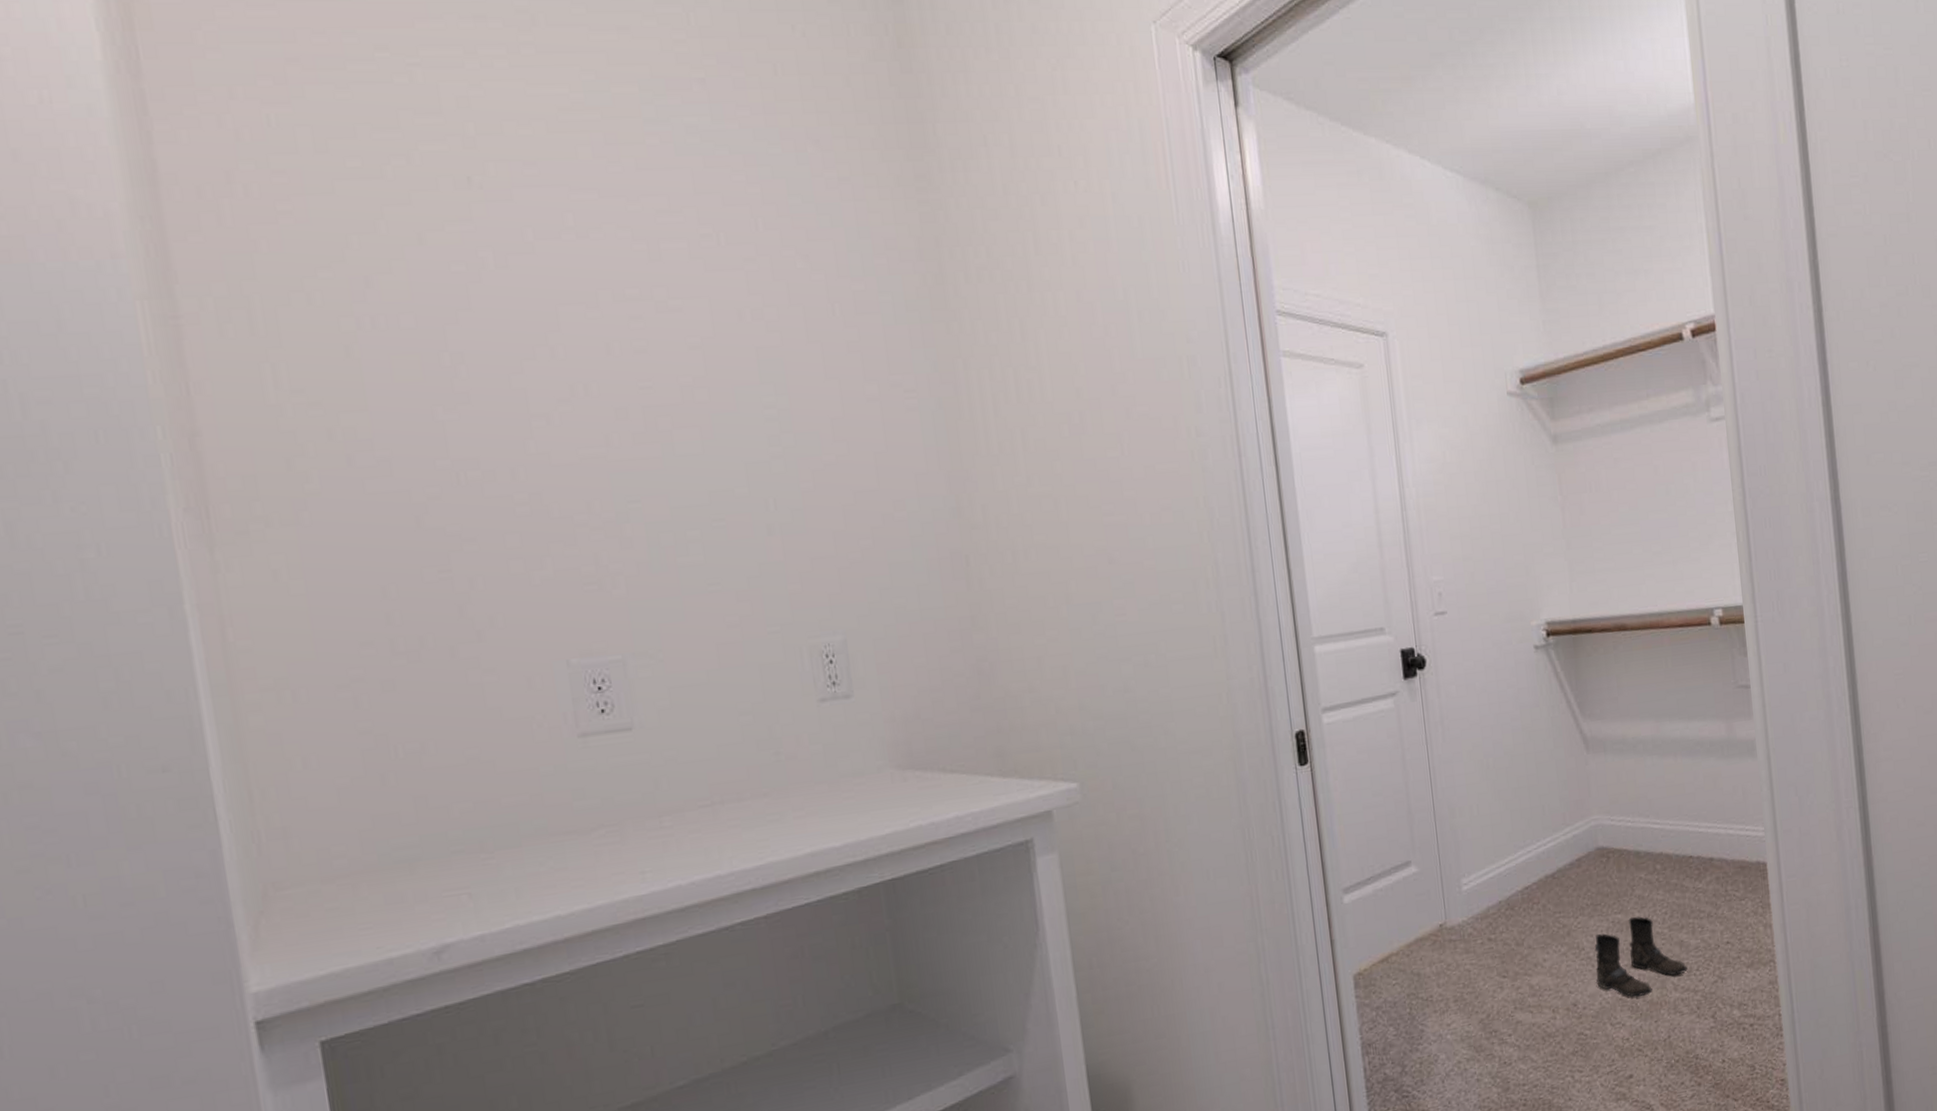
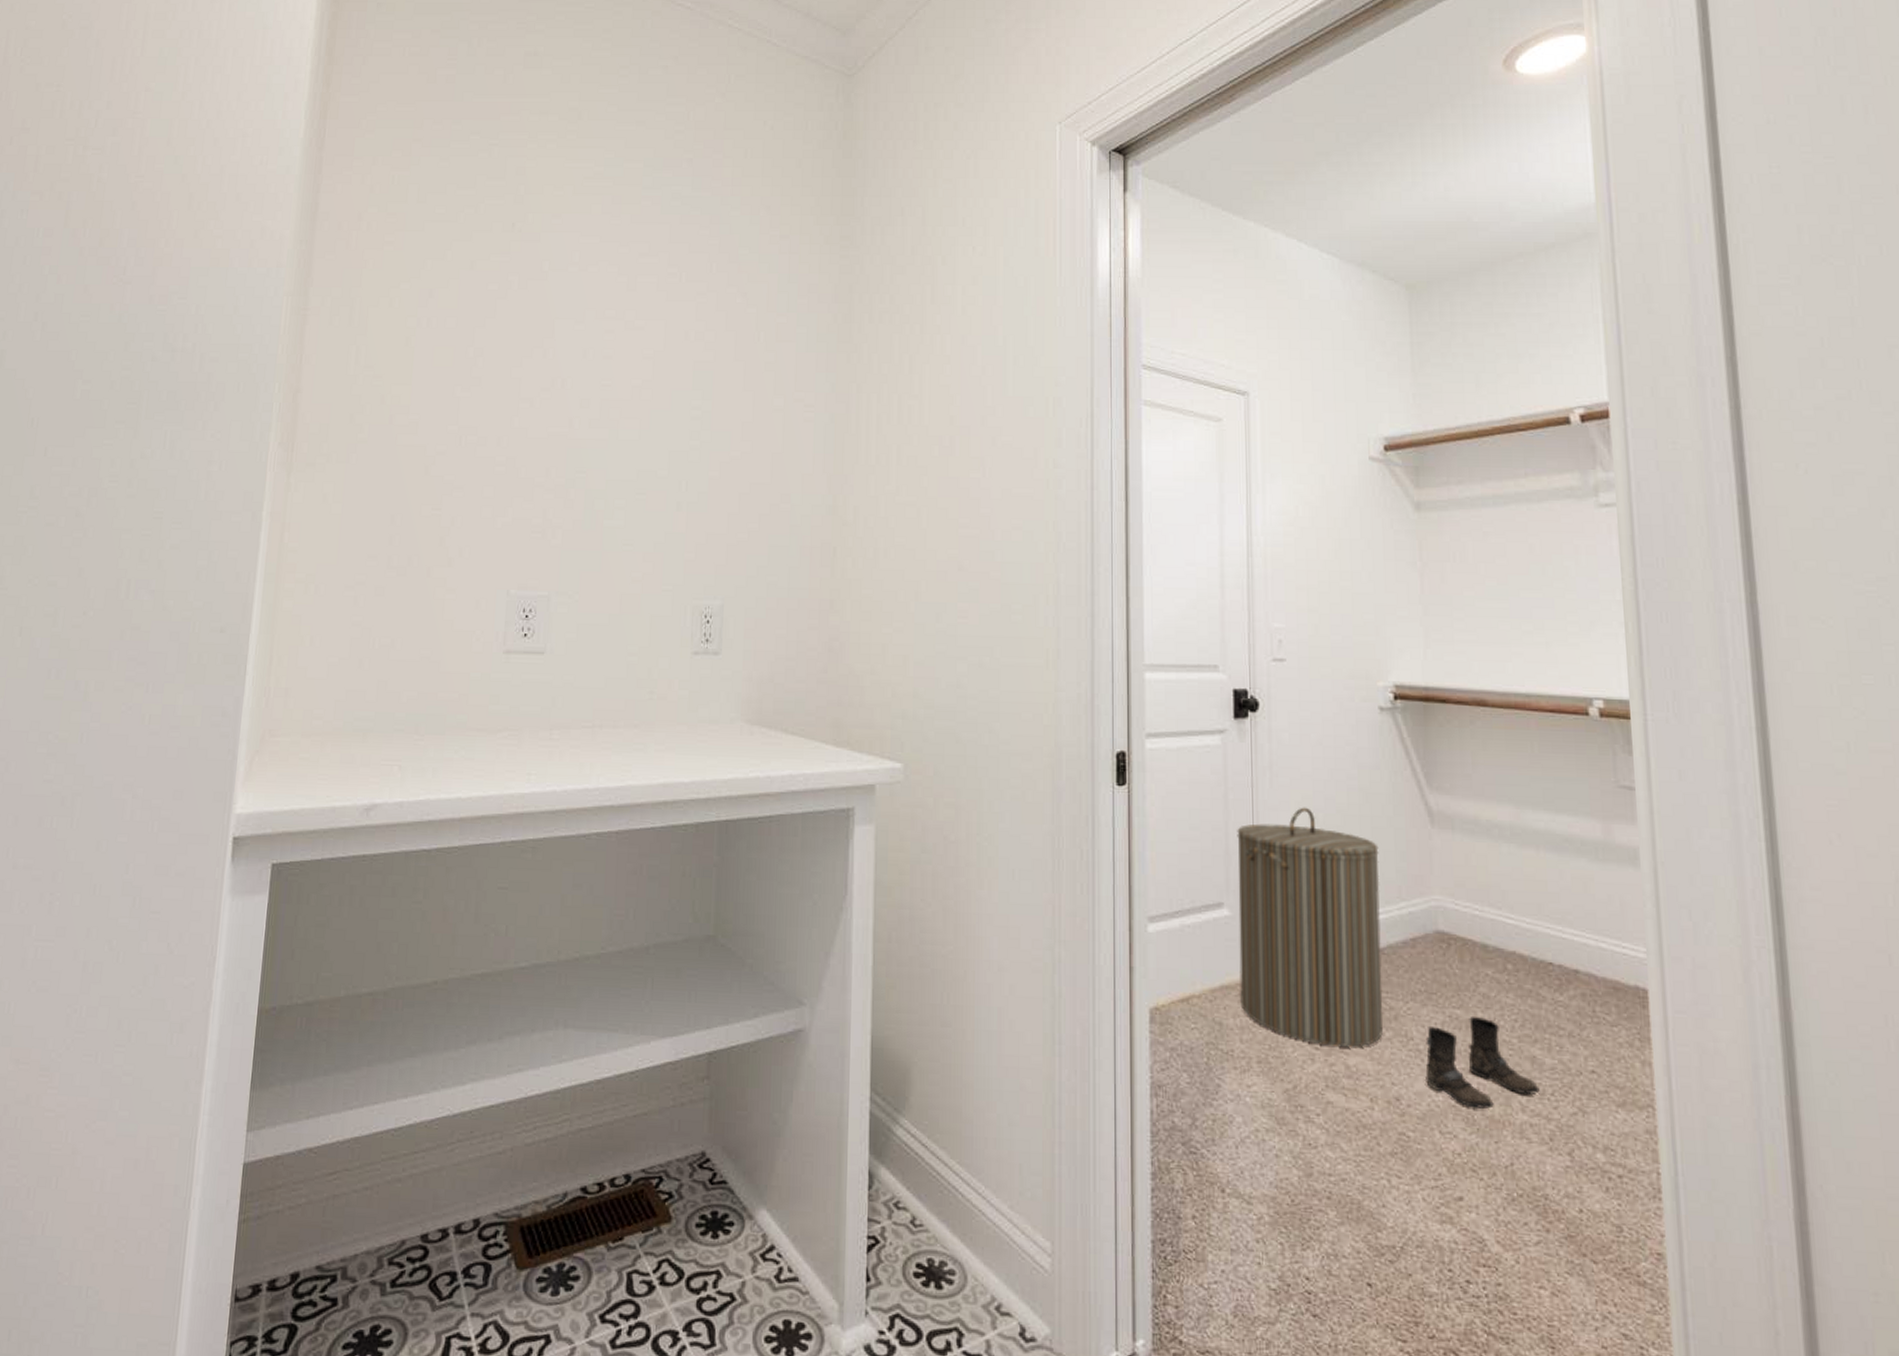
laundry hamper: none [1416,754,1559,973] -> present [1237,807,1384,1048]

